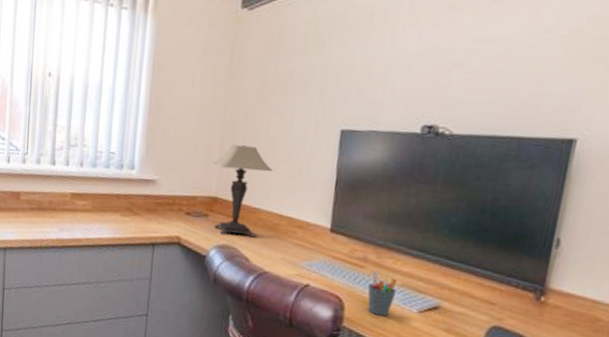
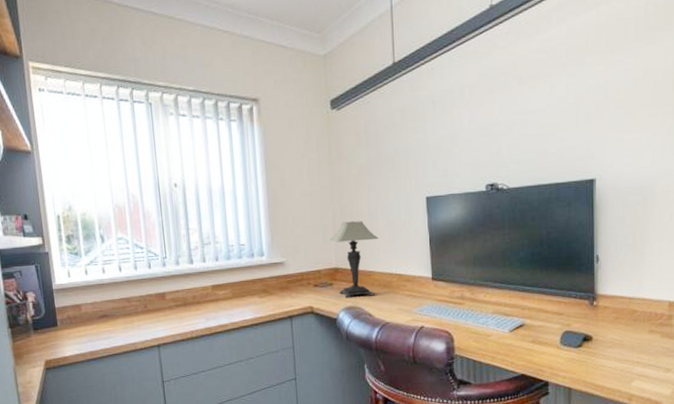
pen holder: present [367,270,397,316] -> none [469,305,491,340]

